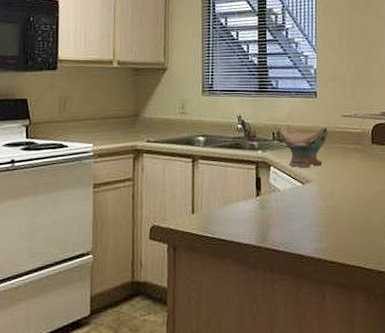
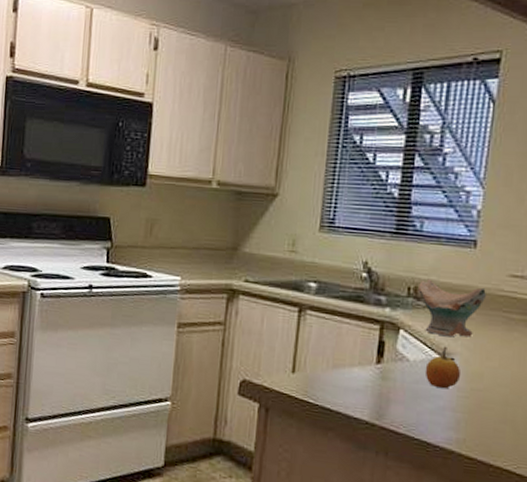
fruit: none [292,175,319,210] -> present [424,346,462,389]

